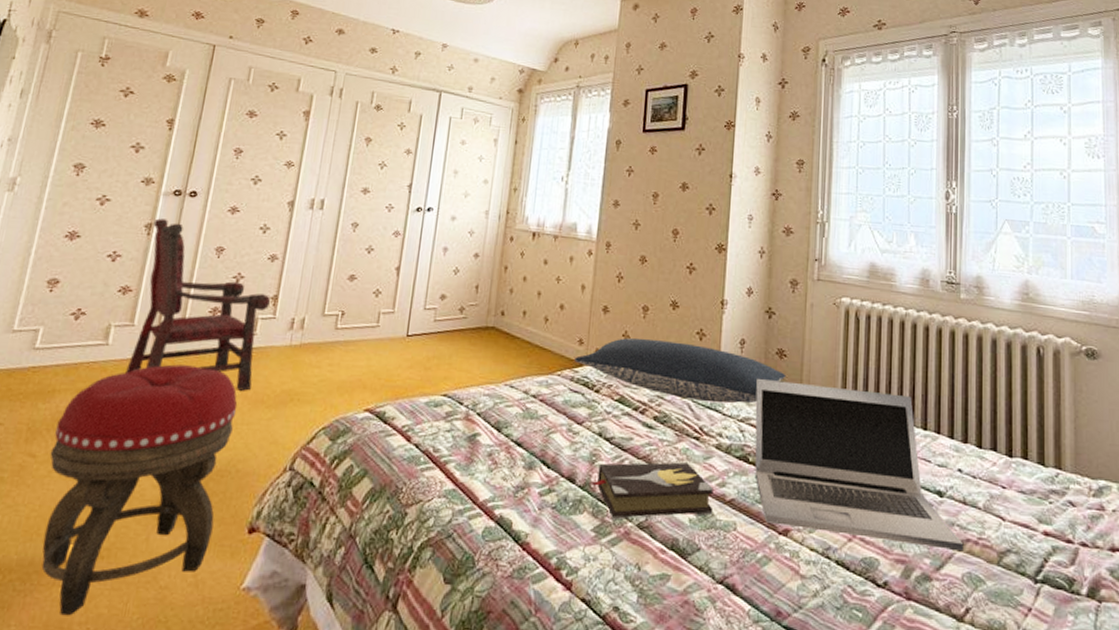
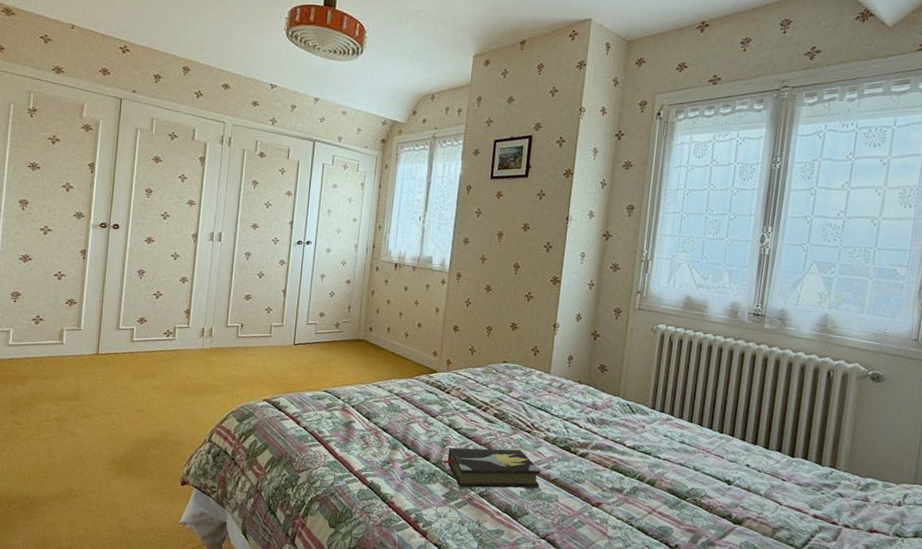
footstool: present [42,364,238,616] -> none [30,360,166,534]
armchair: present [126,218,271,391] -> none [79,246,185,382]
pillow: present [574,338,786,404] -> none [430,352,606,407]
laptop: present [755,378,964,552] -> none [575,387,745,526]

